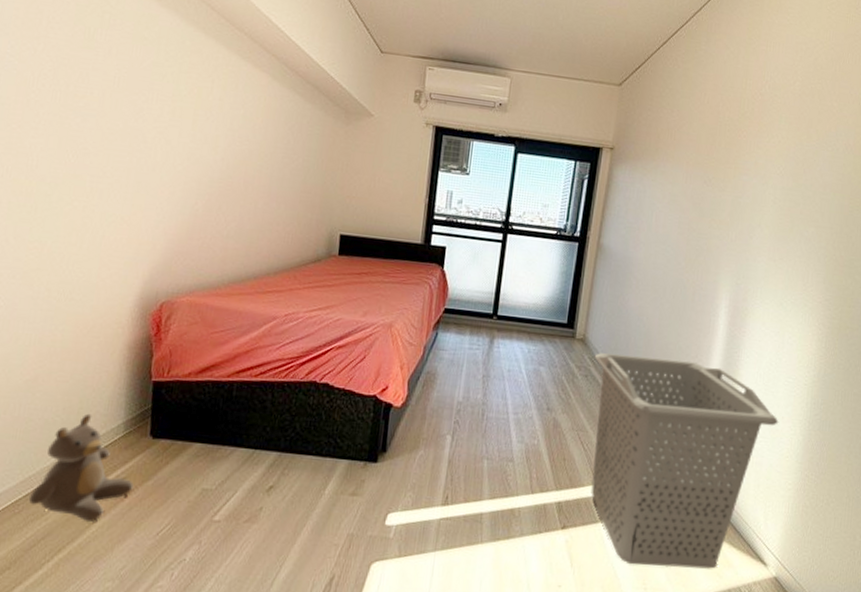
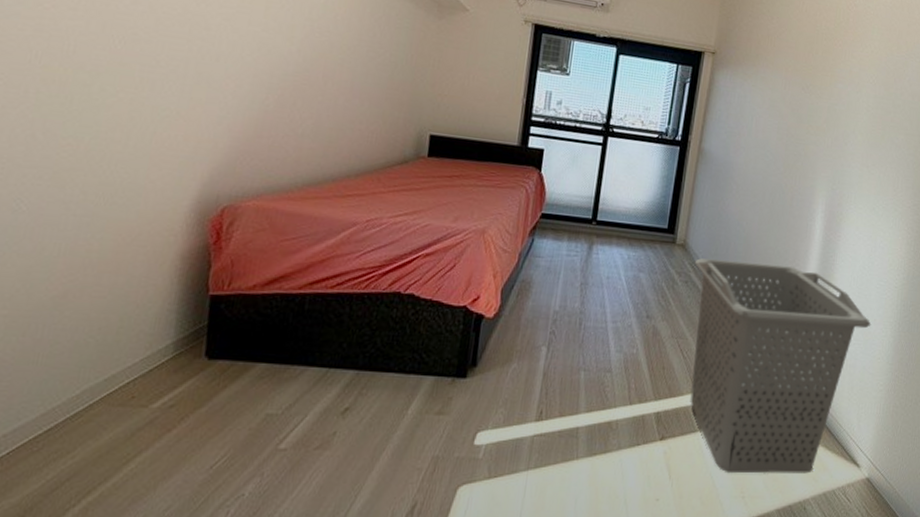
teddy bear: present [28,413,134,523] -> none [50,333,184,459]

